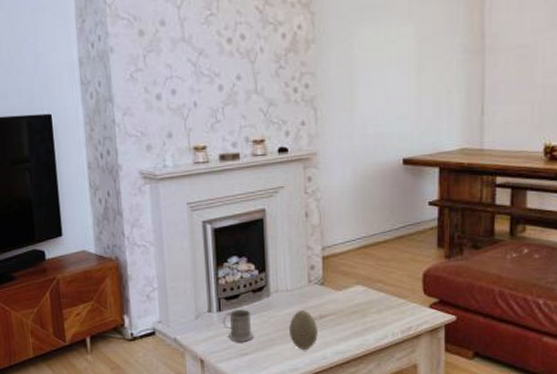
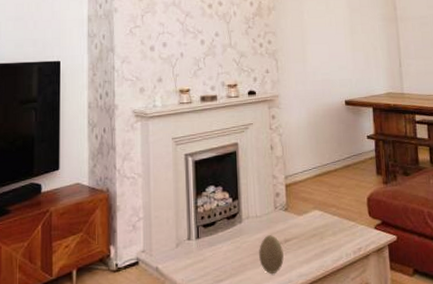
mug: present [222,309,254,343] -> none [200,236,228,270]

